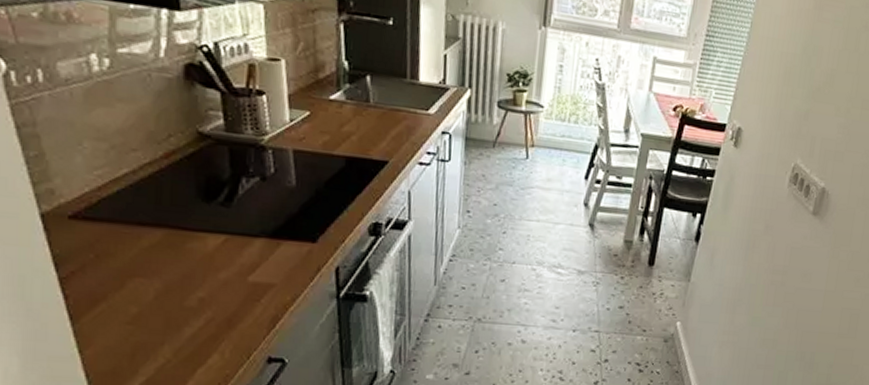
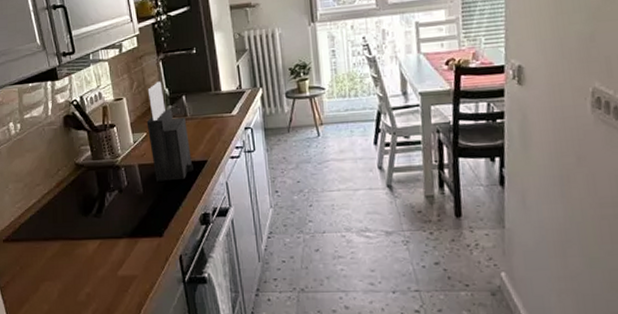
knife block: none [311,48,369,178] -> present [146,81,194,182]

